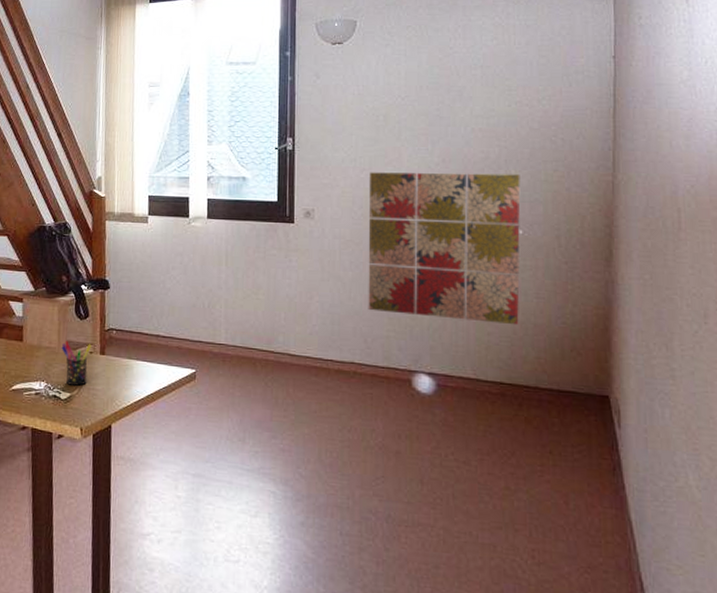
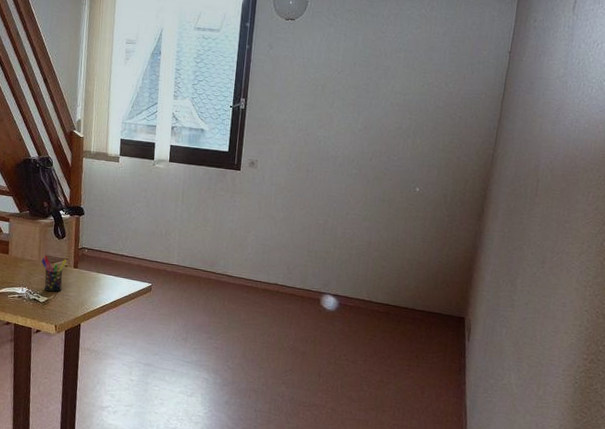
wall art: present [368,172,521,325] -> none [293,132,424,262]

